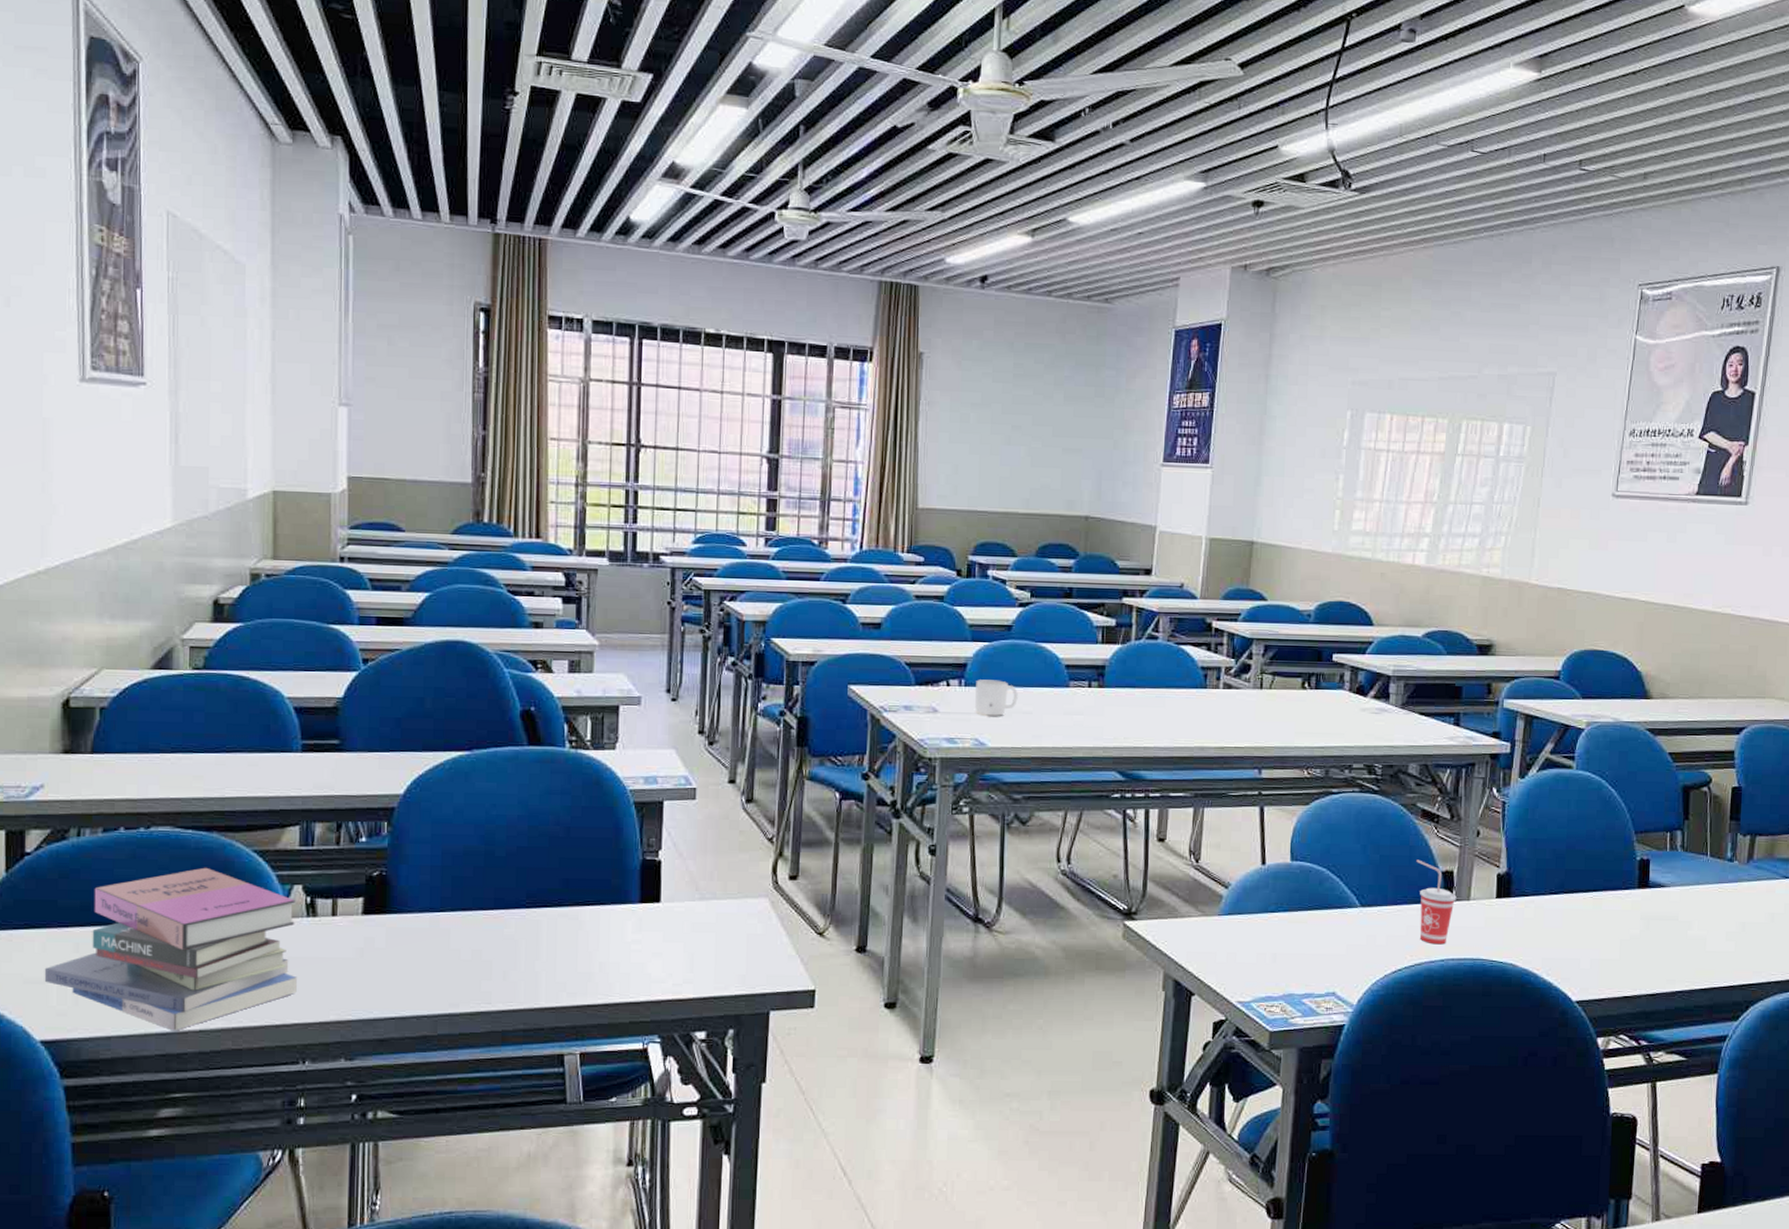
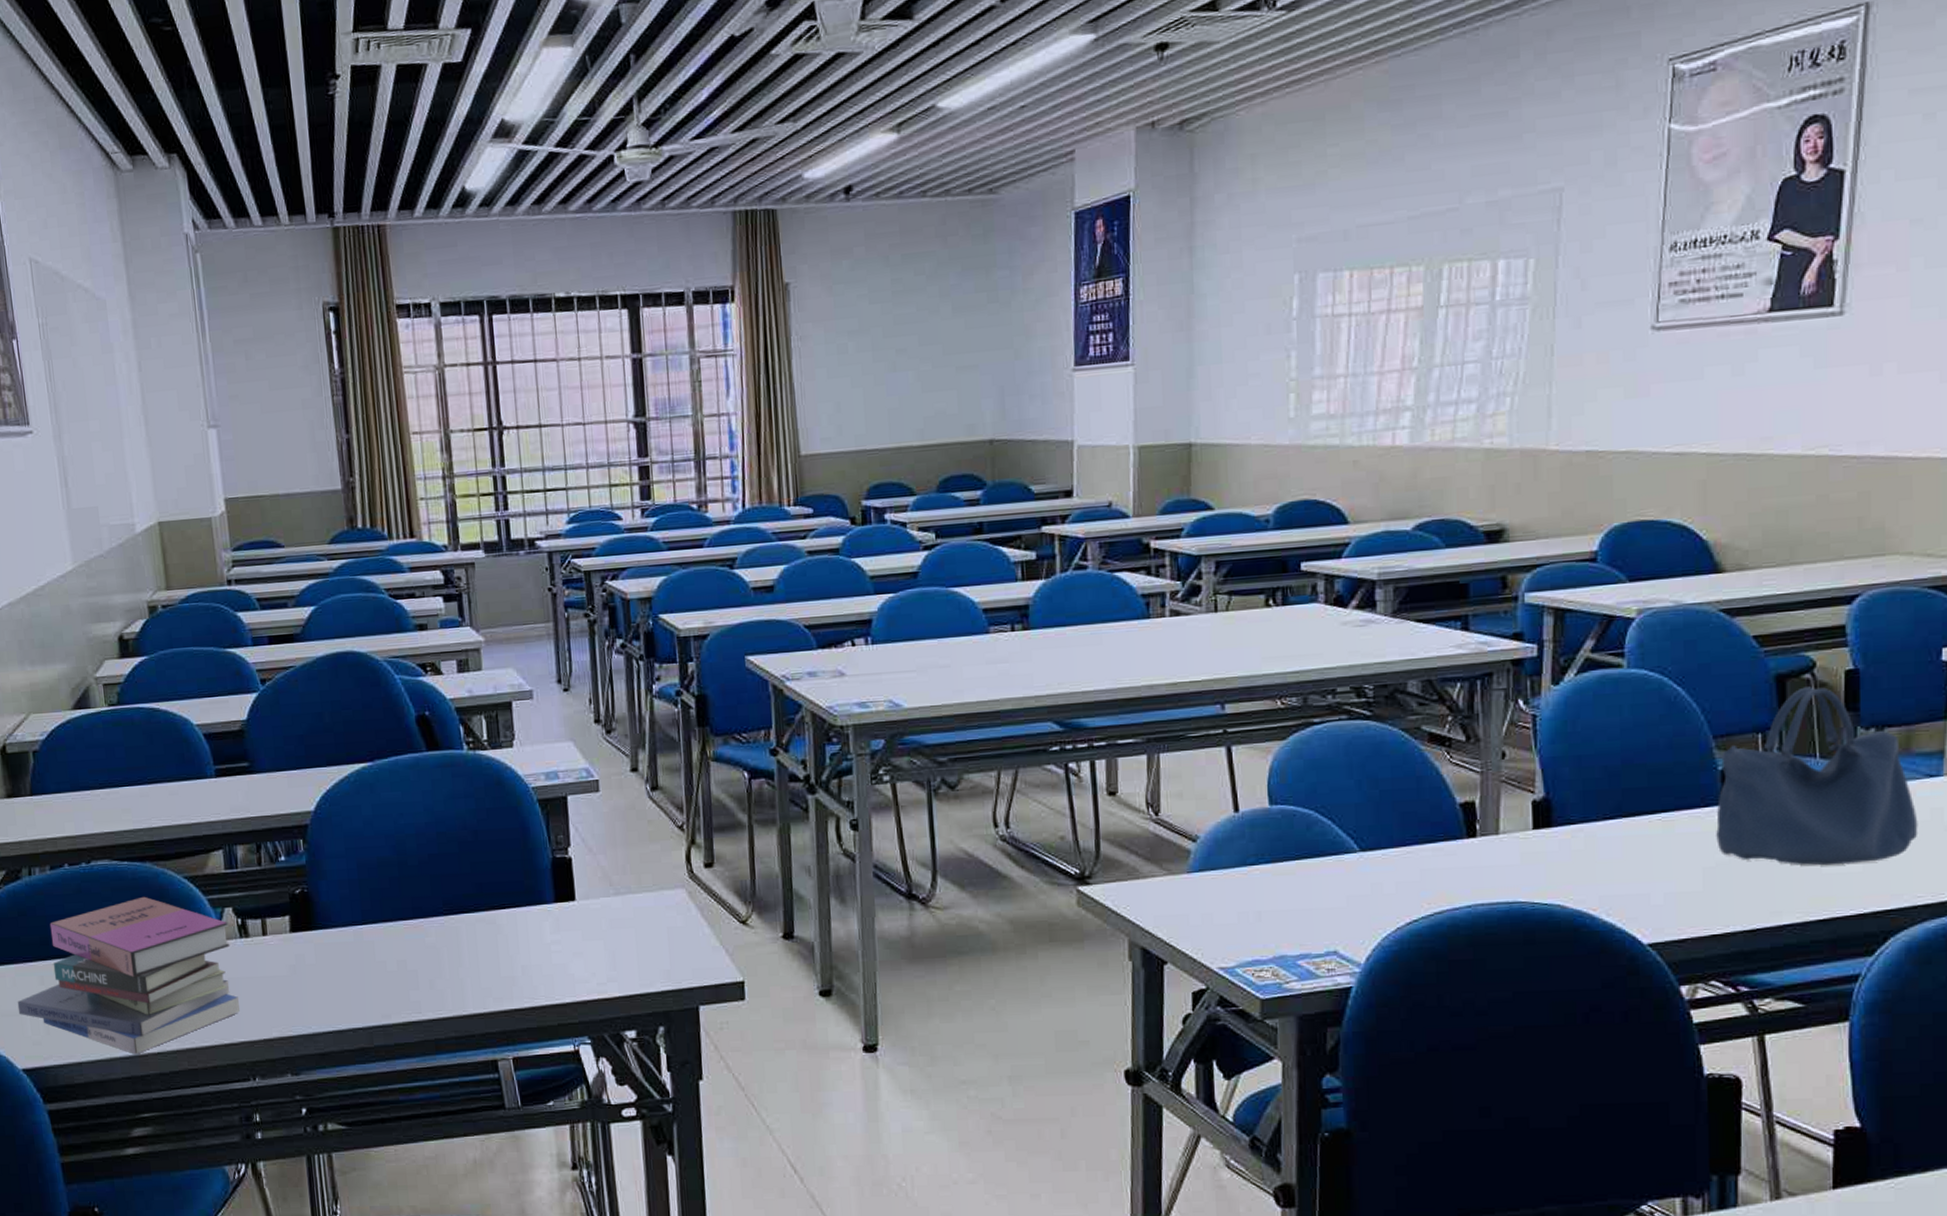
mug: present [975,679,1018,716] -> none [884,633,933,674]
beverage cup: present [1416,859,1457,945] -> none [1426,791,1481,889]
handbag: none [1632,798,1776,944] -> present [1716,687,1918,865]

